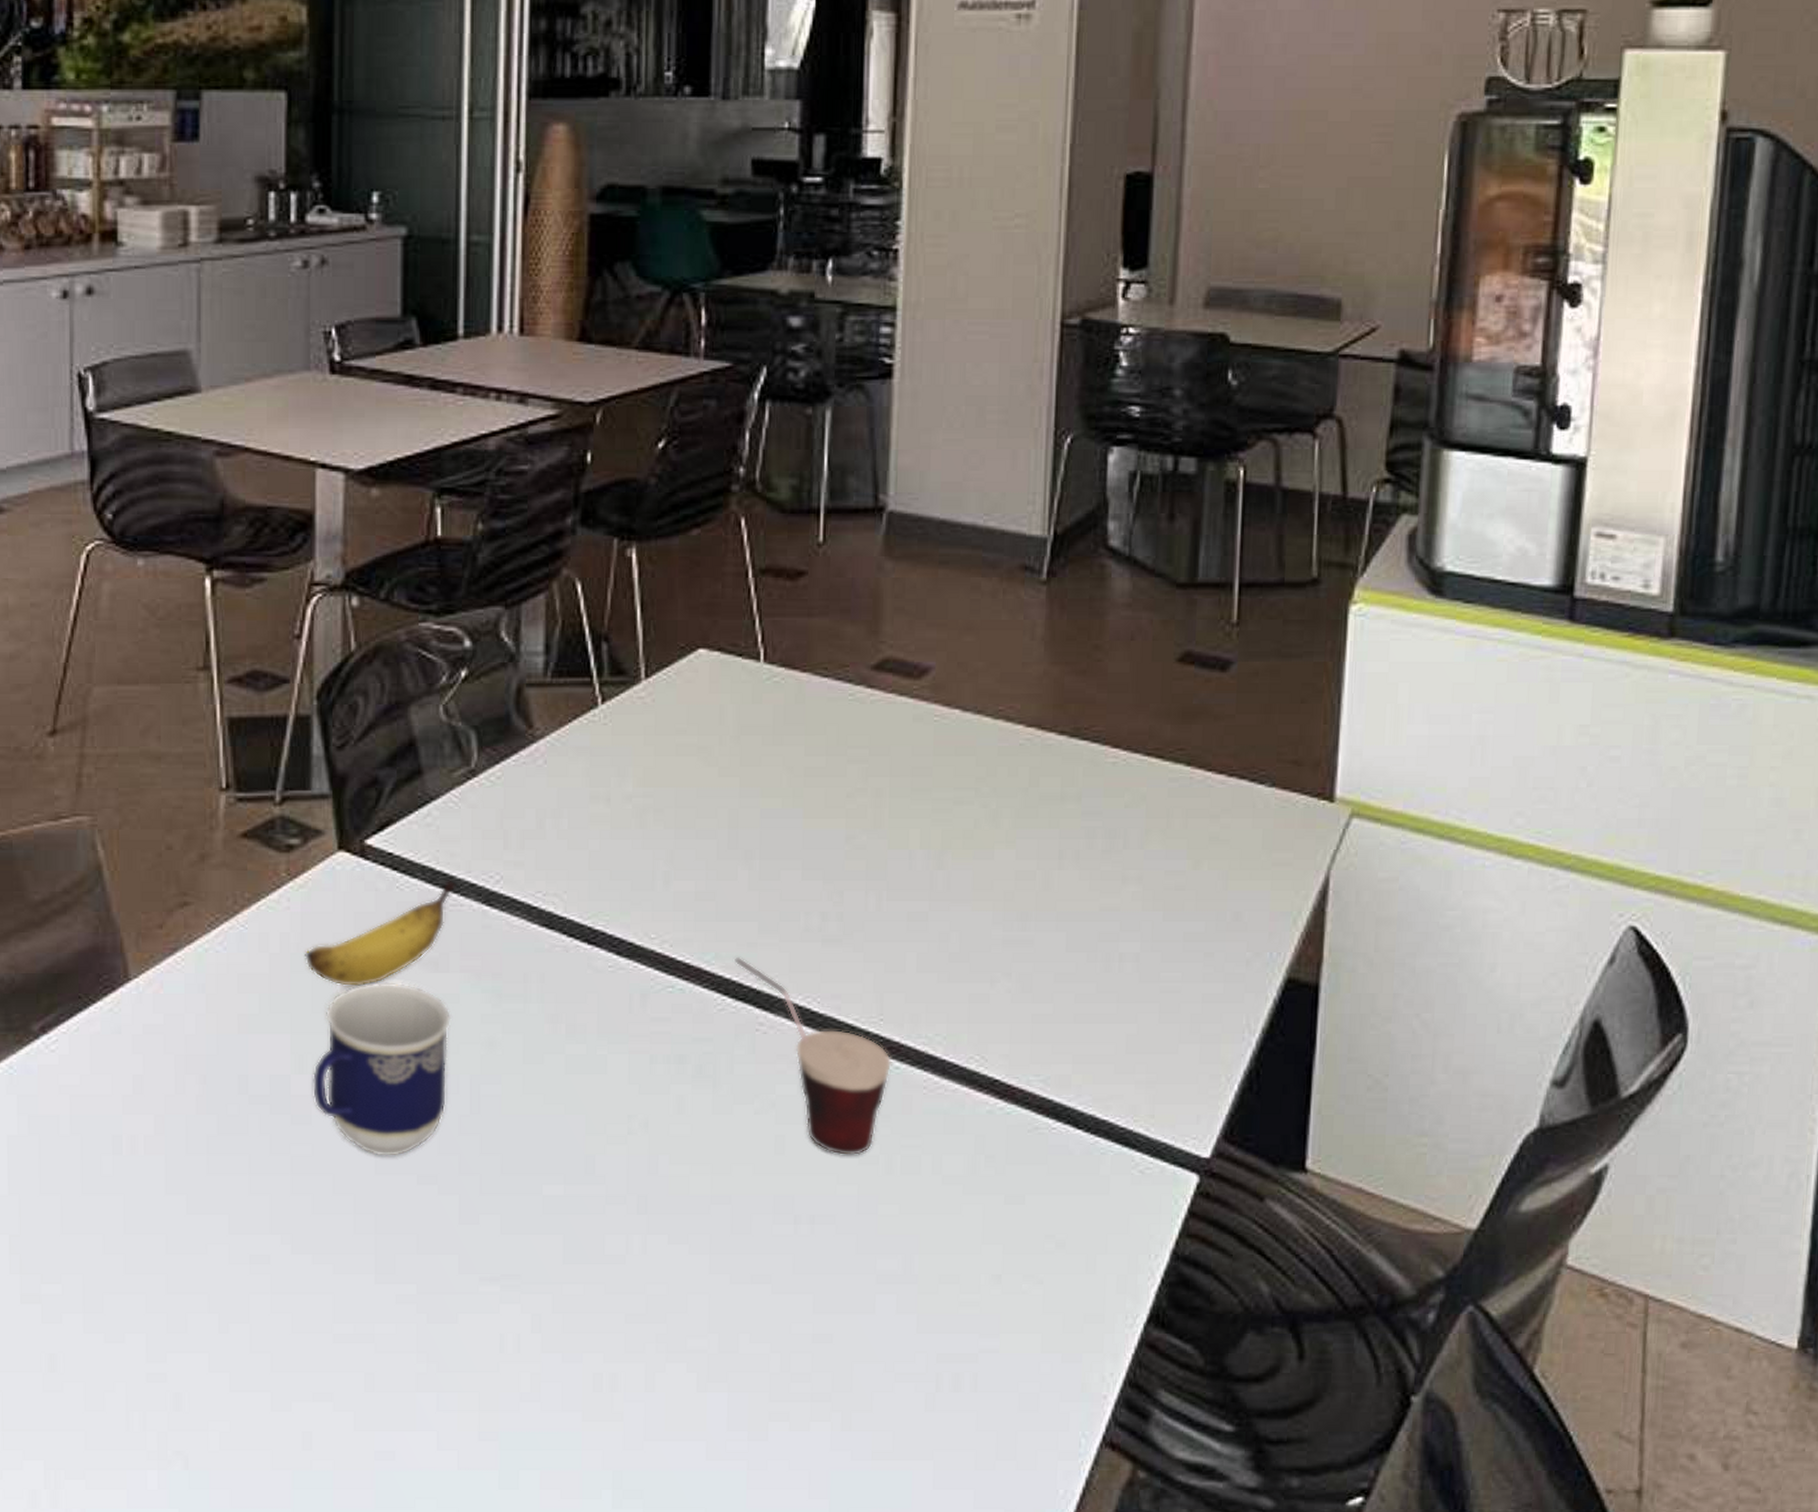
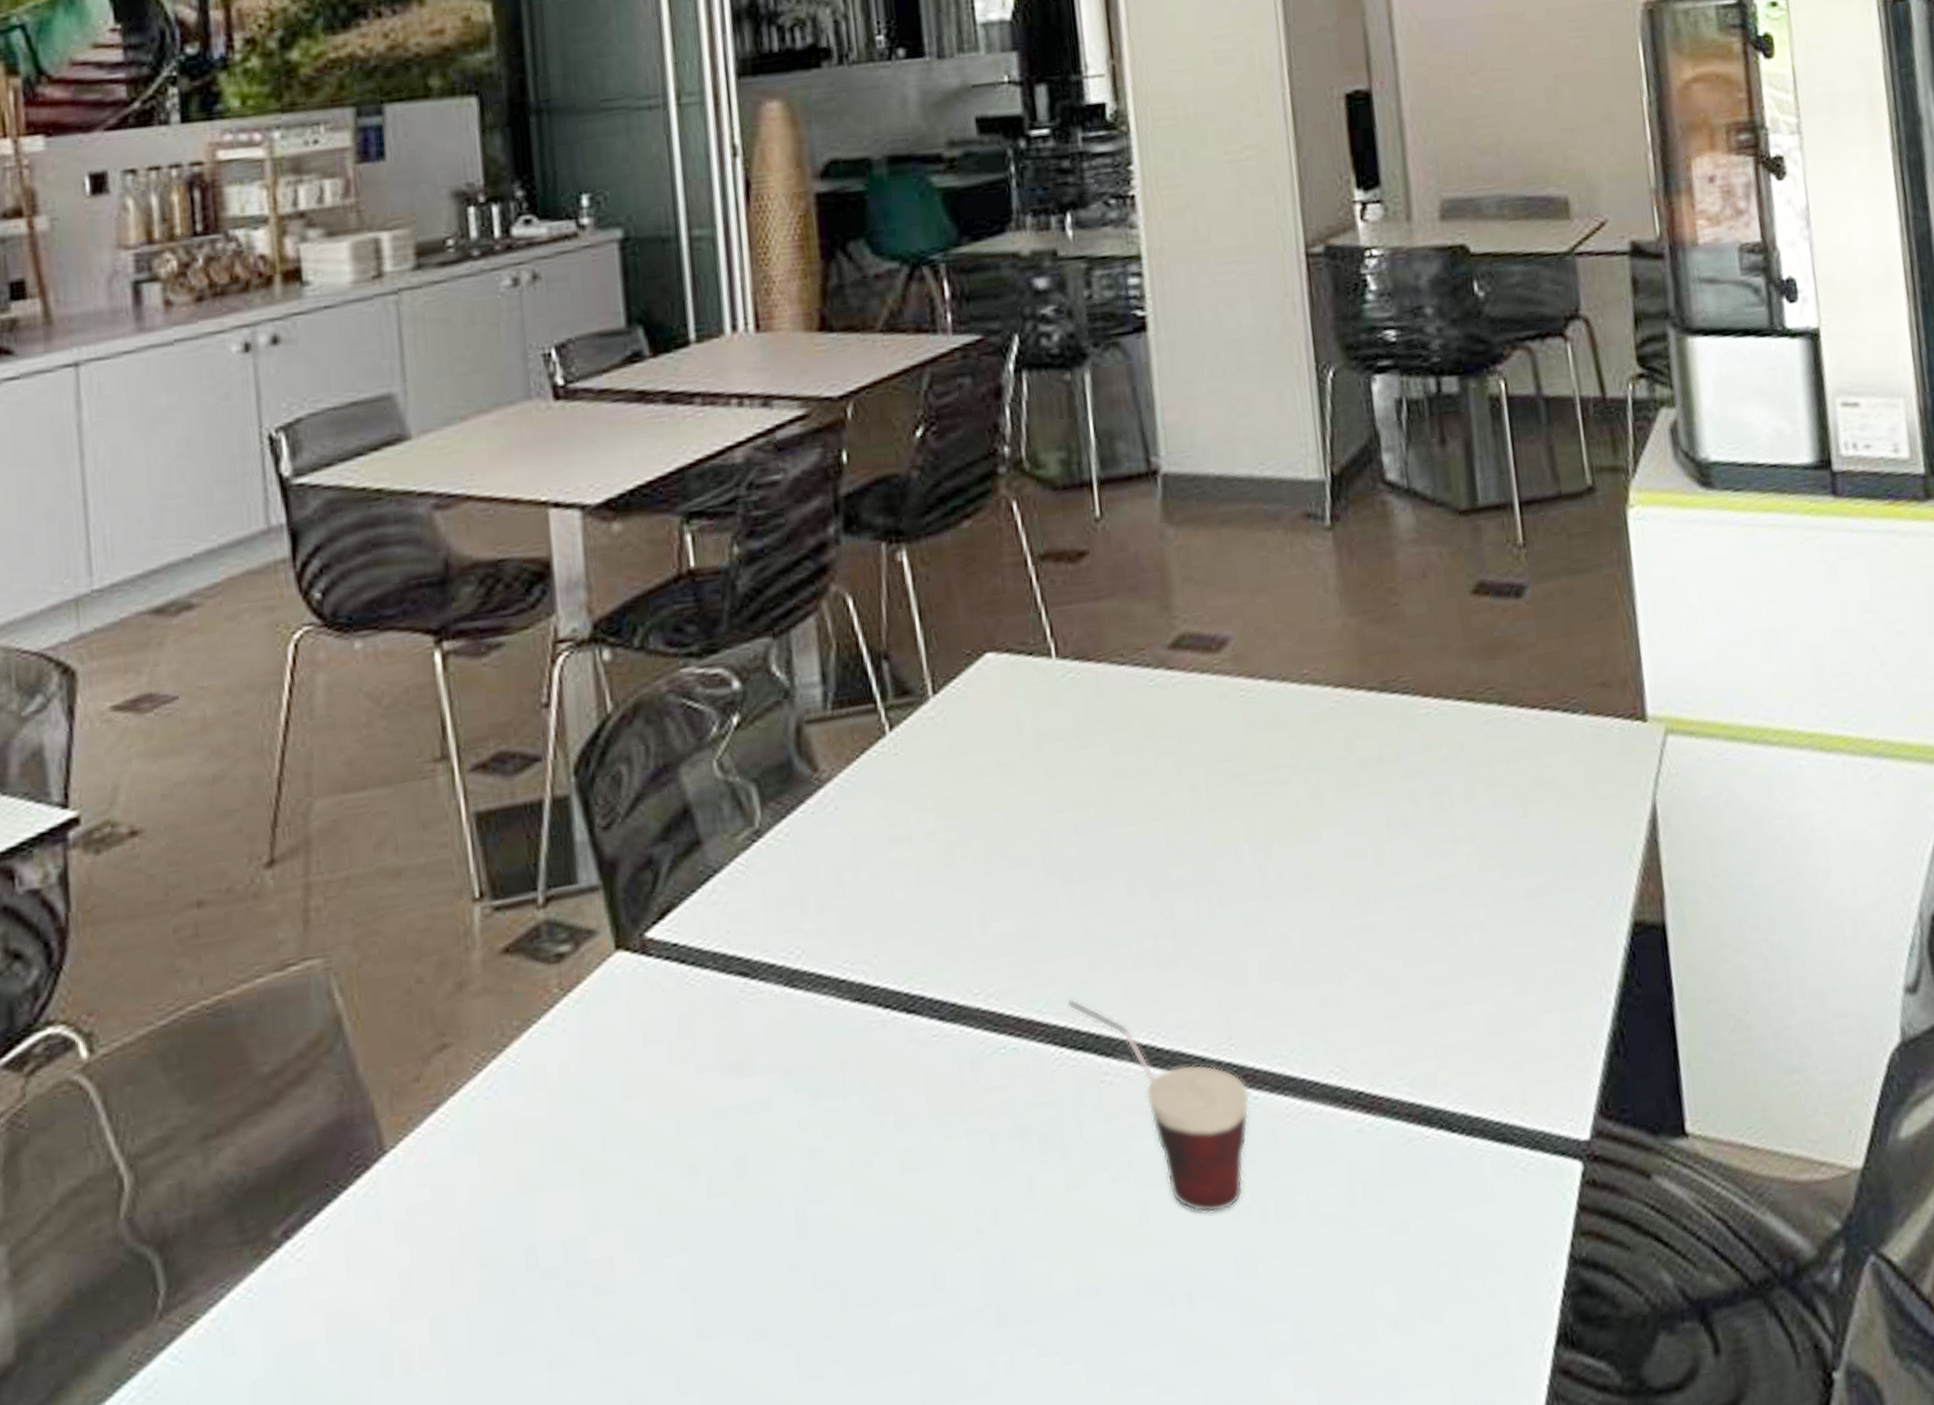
banana: present [305,880,456,987] -> none [589,963,754,1115]
cup: present [312,981,452,1157] -> none [611,1097,770,1318]

